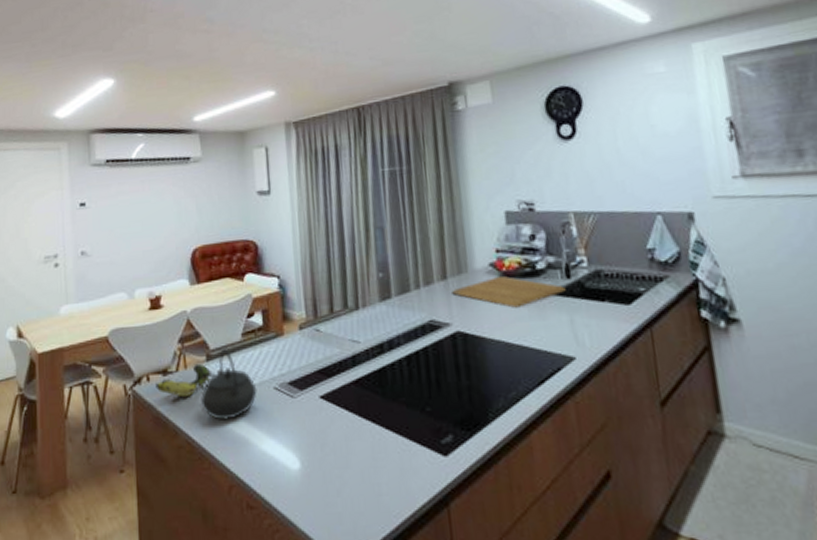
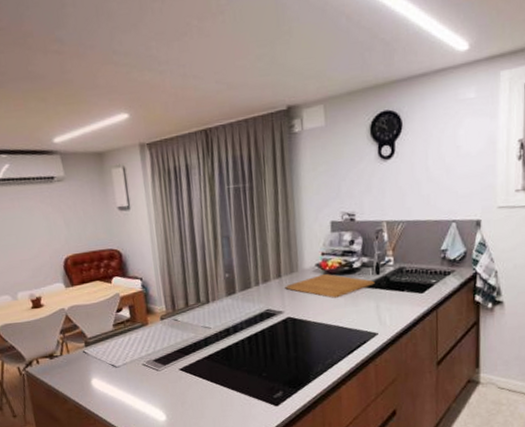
banana: present [155,363,214,396] -> none [44,348,93,374]
kettle: present [200,349,257,421] -> none [83,337,129,390]

